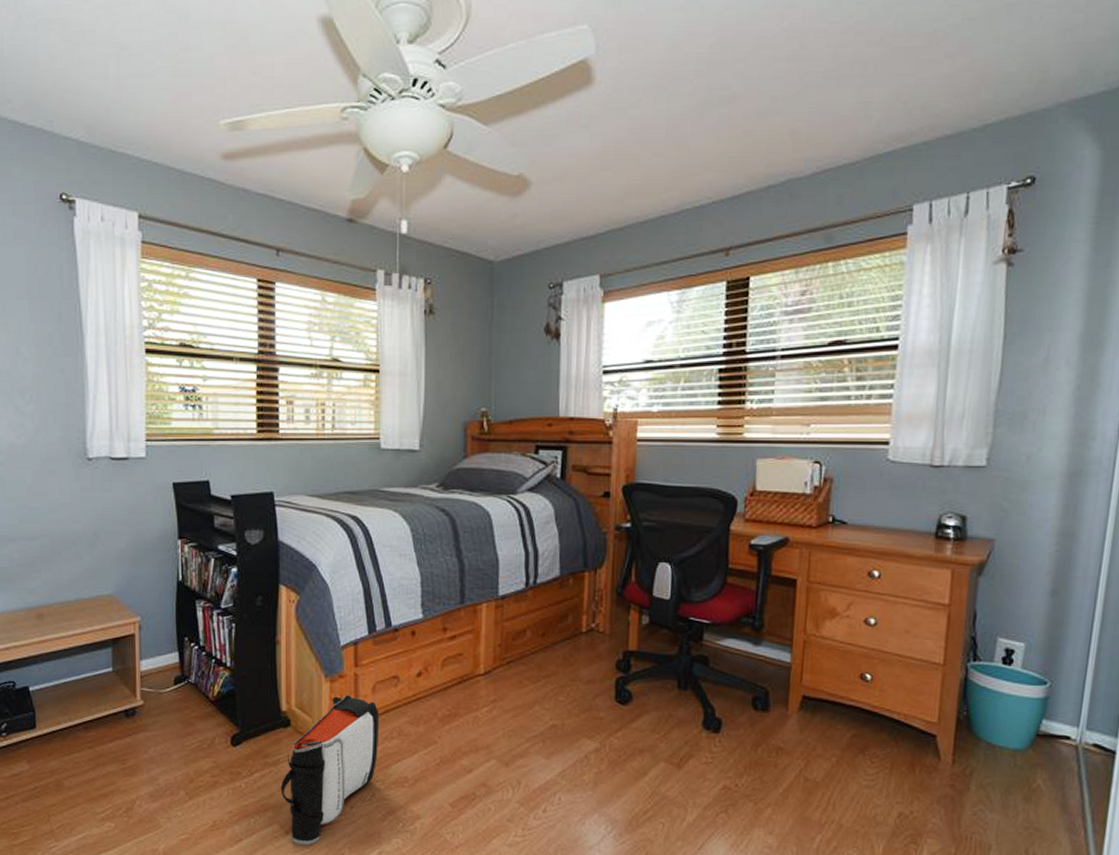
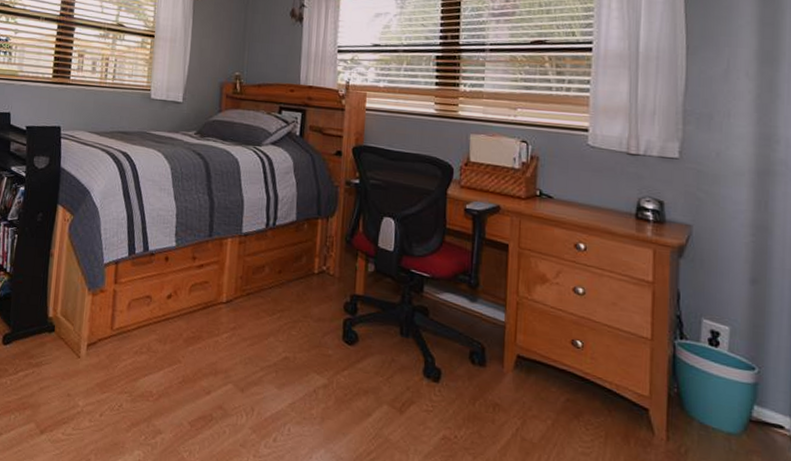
backpack: present [280,694,380,845] -> none [40,307,132,447]

